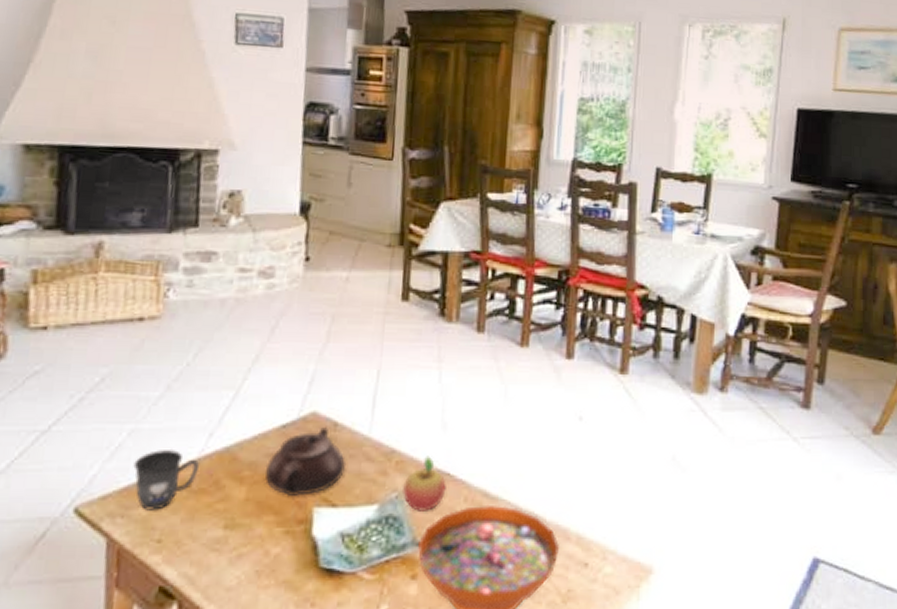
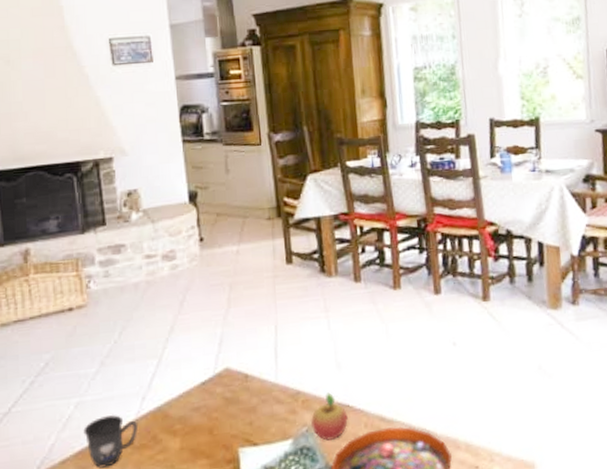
teapot: present [264,427,347,496] -> none [193,380,261,441]

